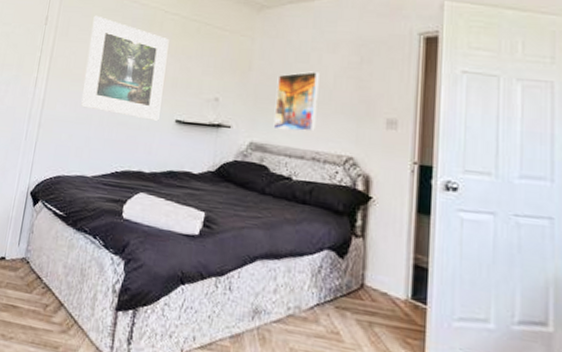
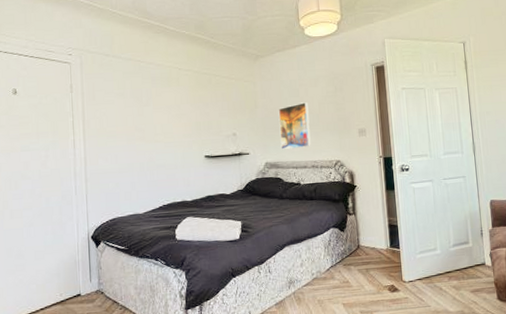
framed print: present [81,15,169,121] -> none [116,79,191,159]

